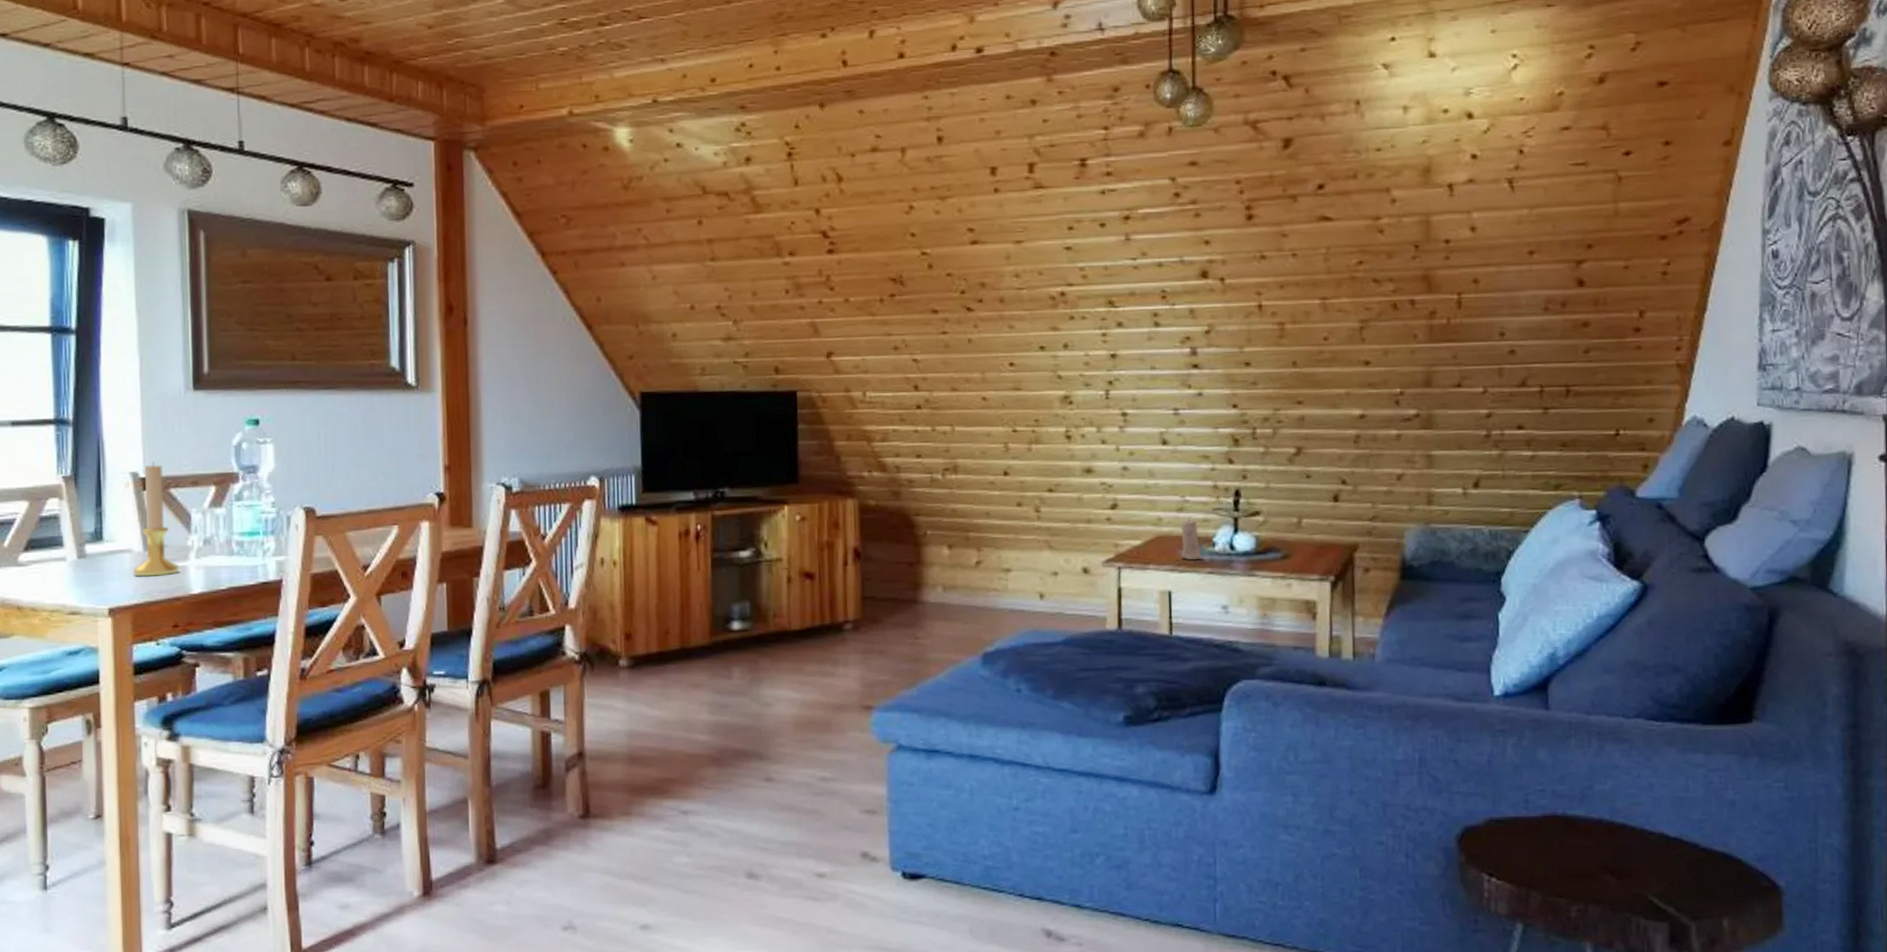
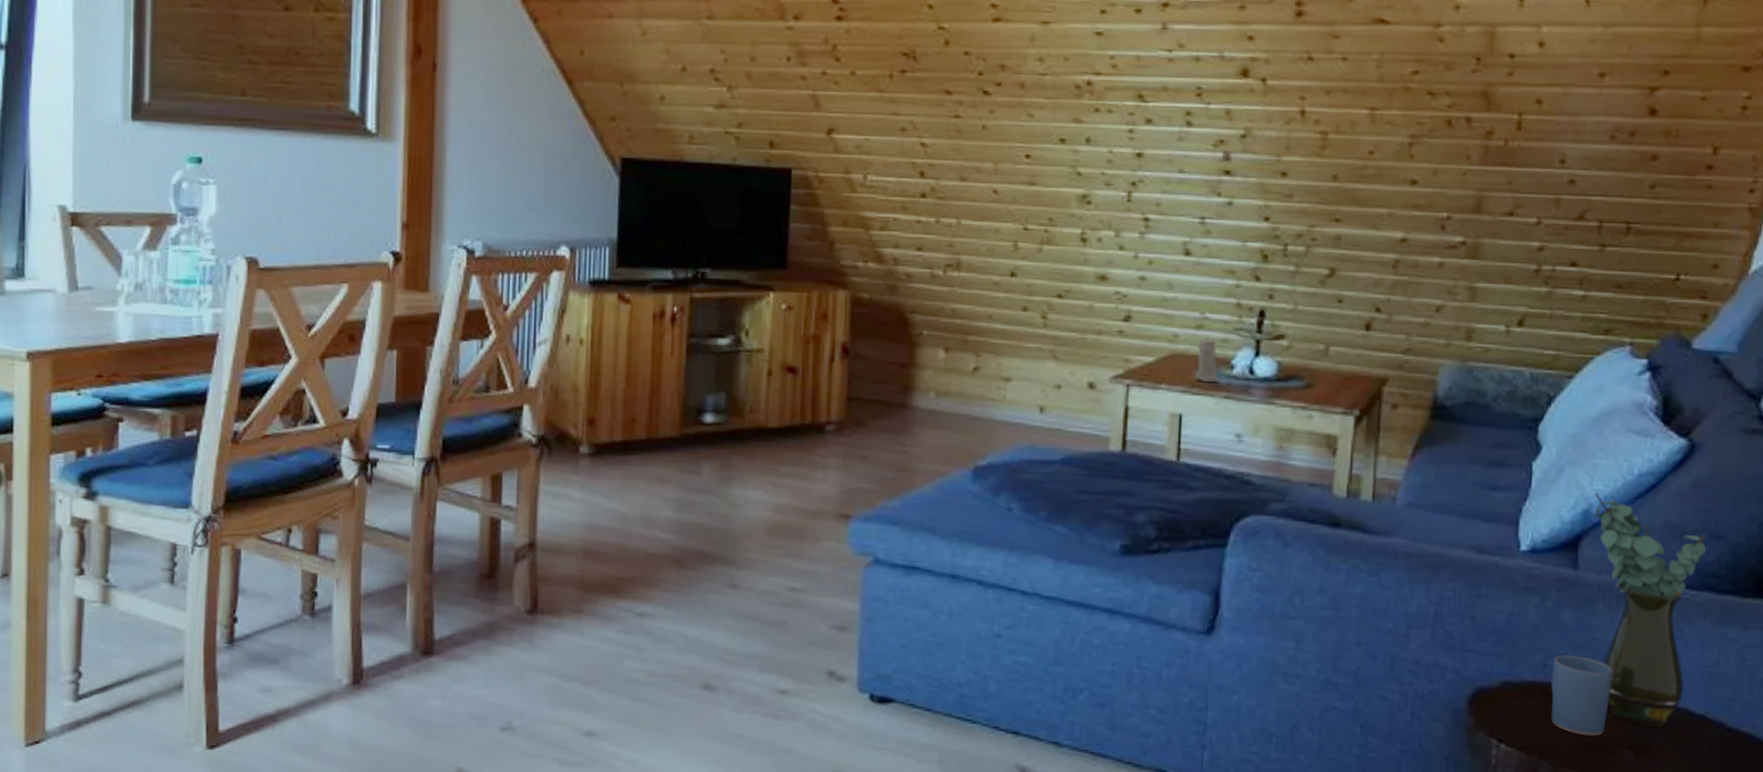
candle holder: present [133,462,179,577] -> none [56,196,107,321]
mug: none [1533,789,1591,865] -> present [1551,654,1613,737]
vase: none [1558,636,1667,855] -> present [1594,492,1707,730]

